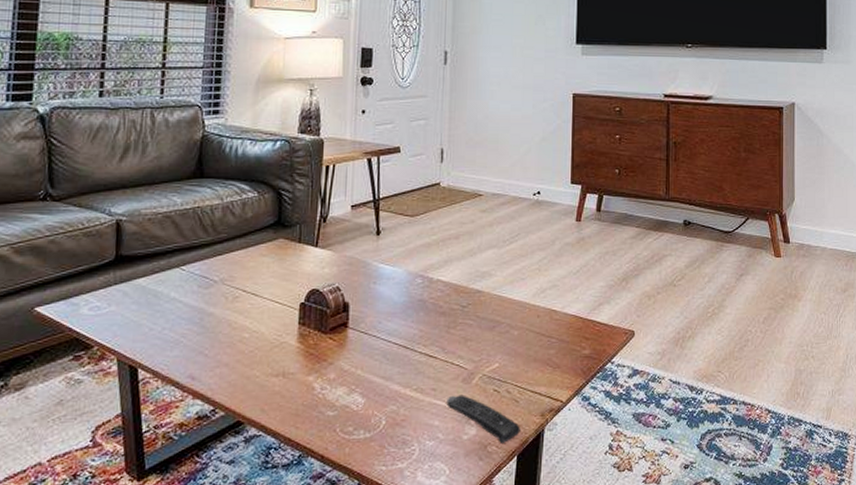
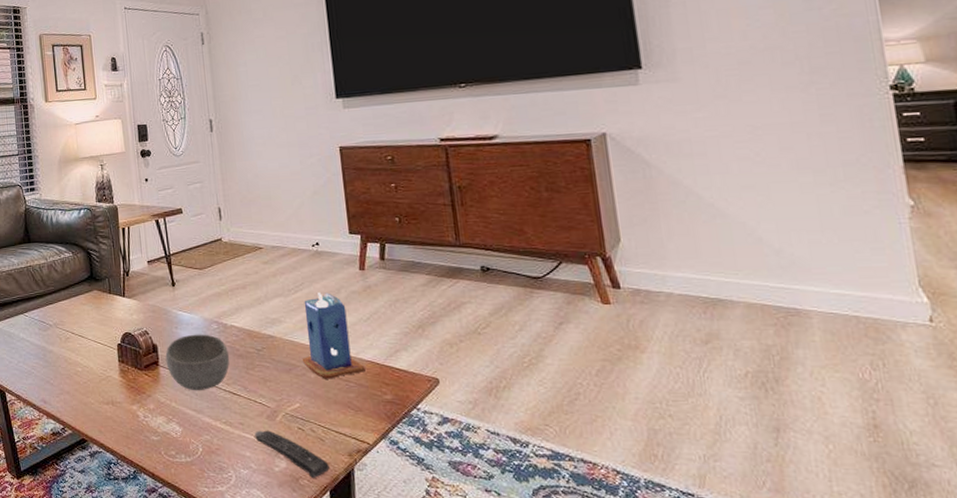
bowl: none [357,289,431,356] -> present [165,334,230,391]
candle: none [507,243,568,336] -> present [301,291,365,379]

